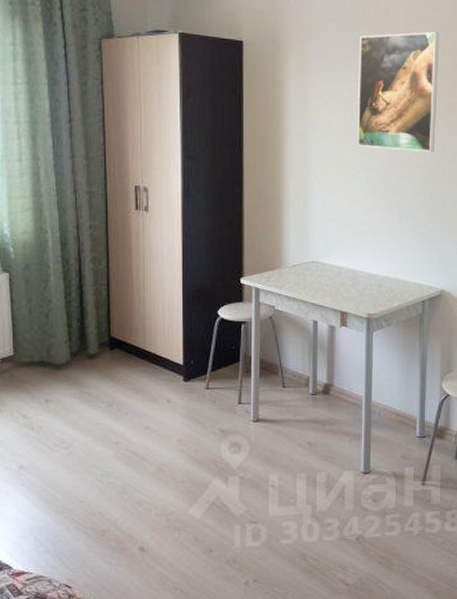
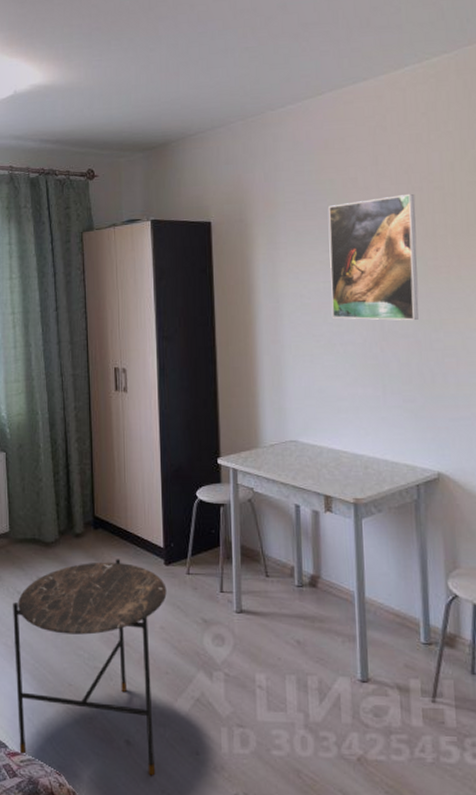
side table: none [18,378,185,576] -> present [13,559,167,776]

